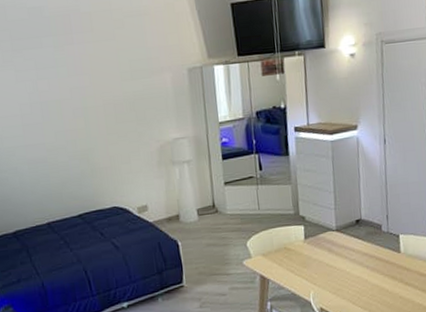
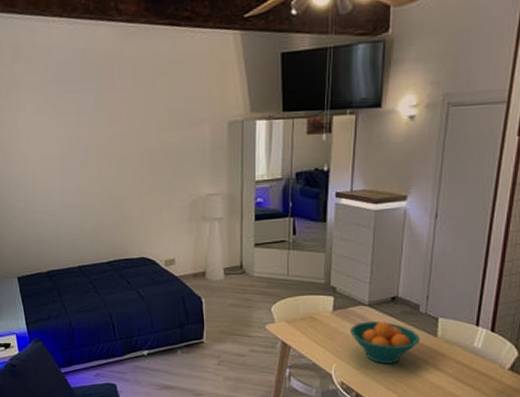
fruit bowl: none [323,244,386,285] -> present [350,321,420,363]

